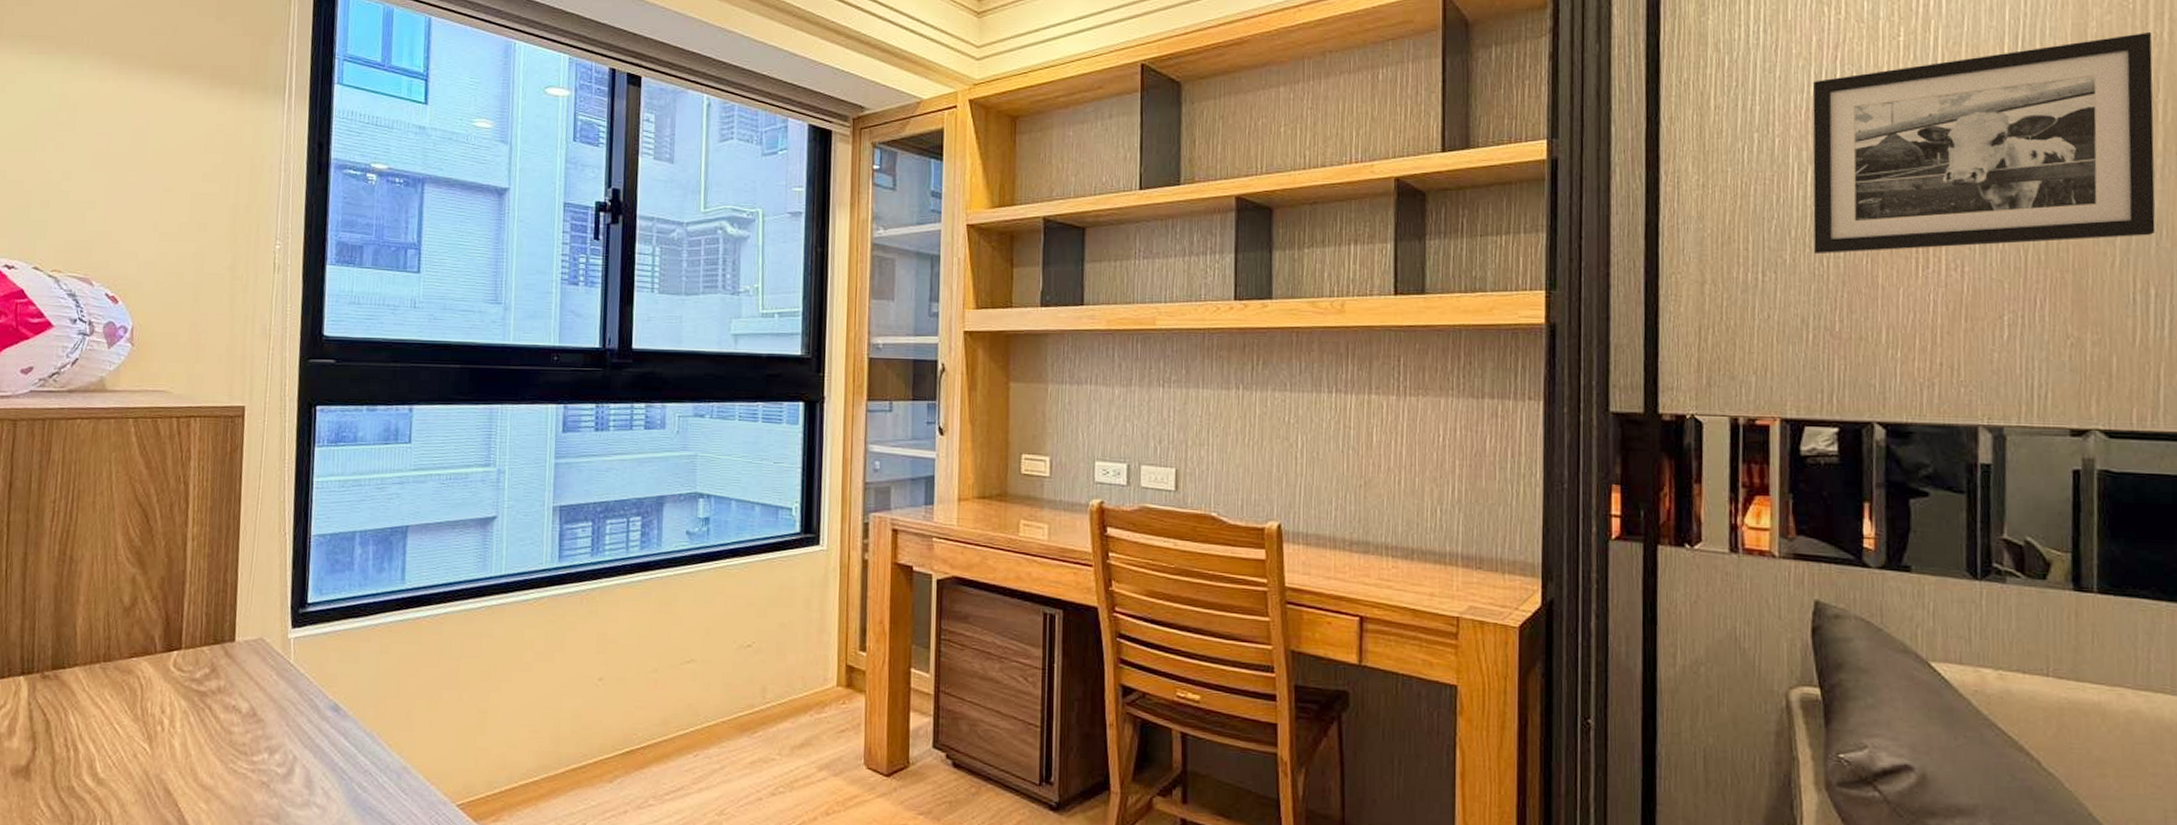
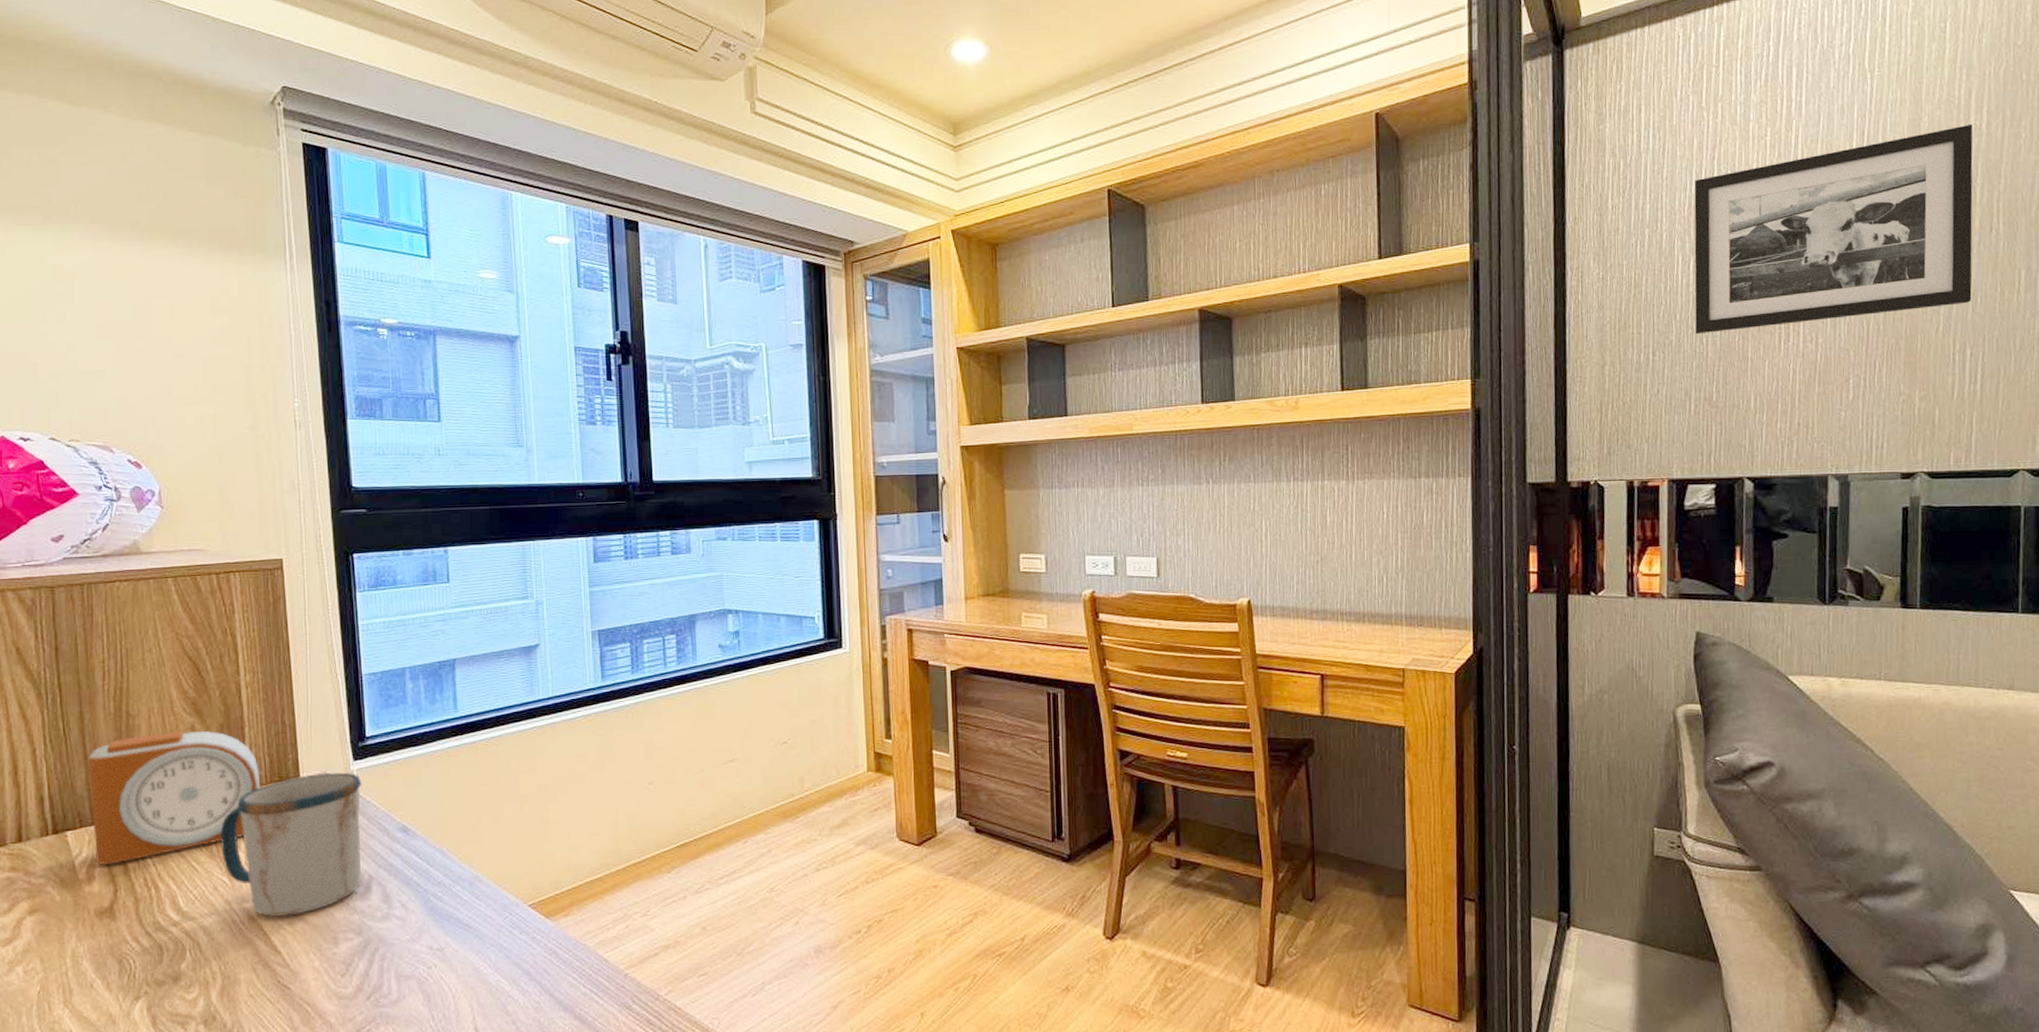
alarm clock: none [19,580,195,720] -> present [88,730,260,866]
mug: none [145,639,297,793] -> present [220,772,361,918]

